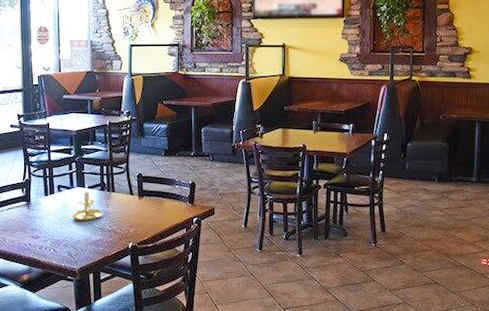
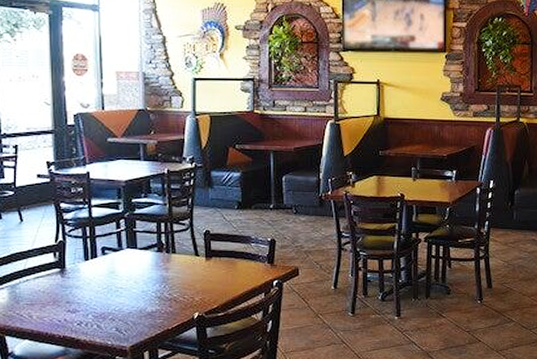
candle holder: present [72,183,102,222] -> none [121,244,160,290]

